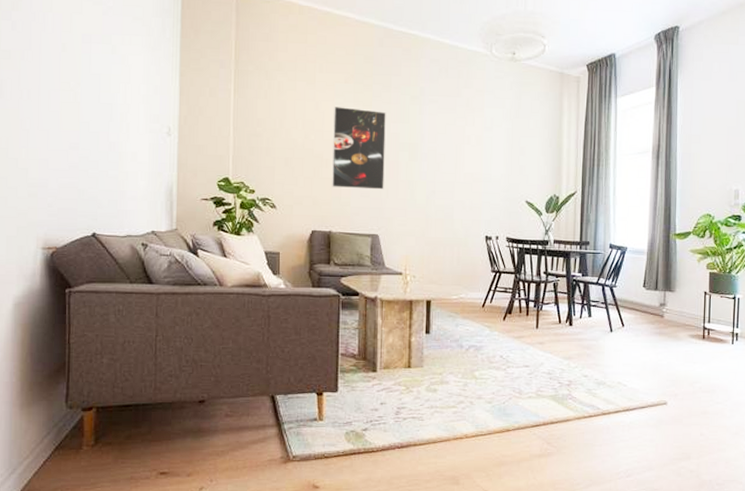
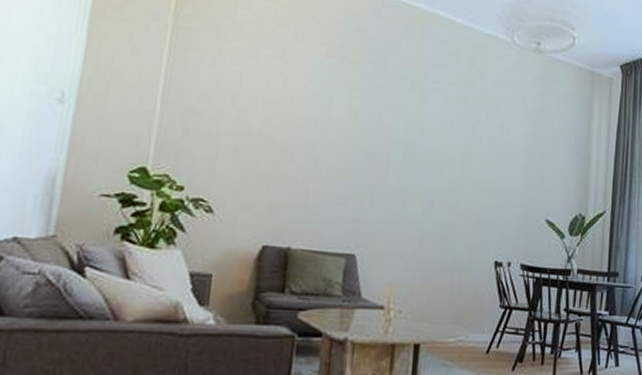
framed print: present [332,106,386,190] -> none [296,84,378,196]

